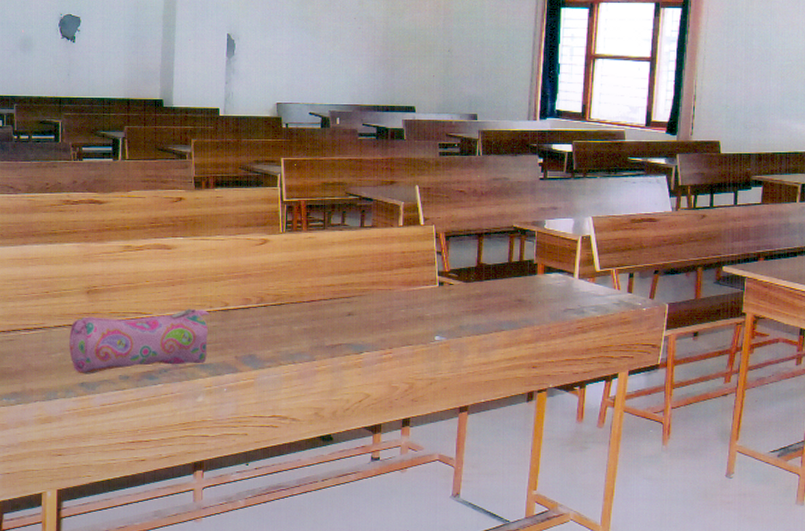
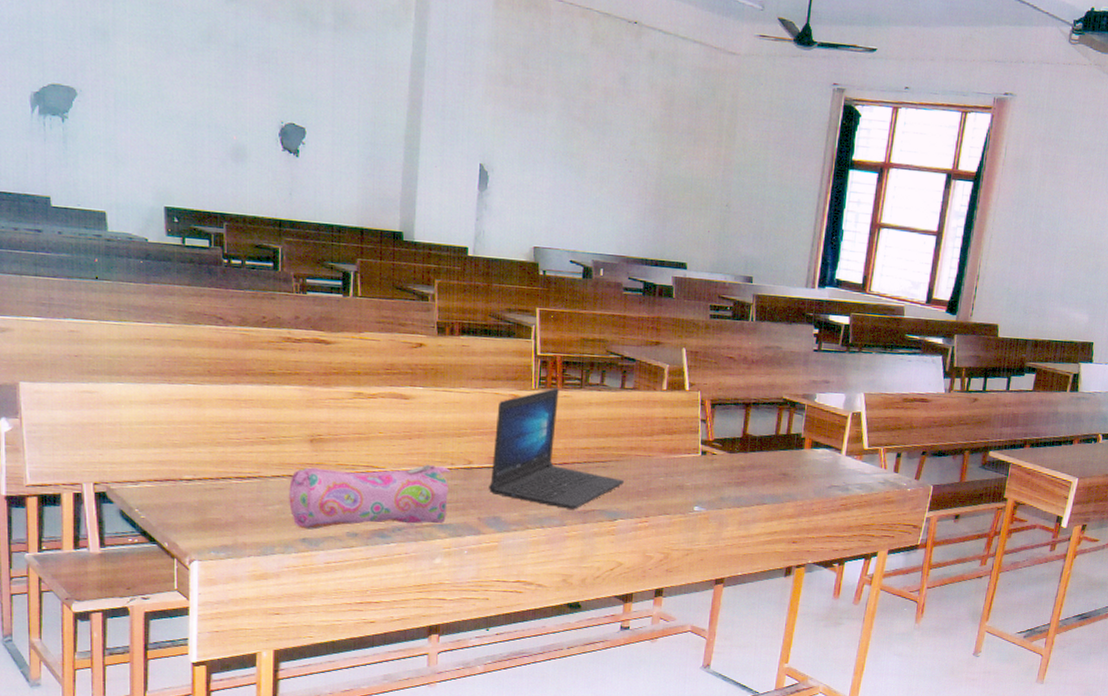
laptop: none [244,230,367,344] -> present [489,388,624,509]

